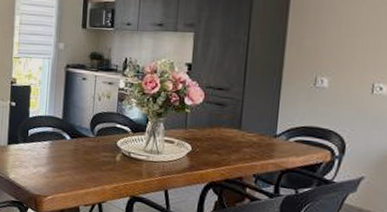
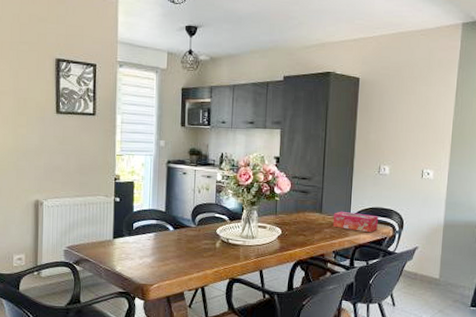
tissue box: none [254,128,313,156] -> present [332,211,378,233]

